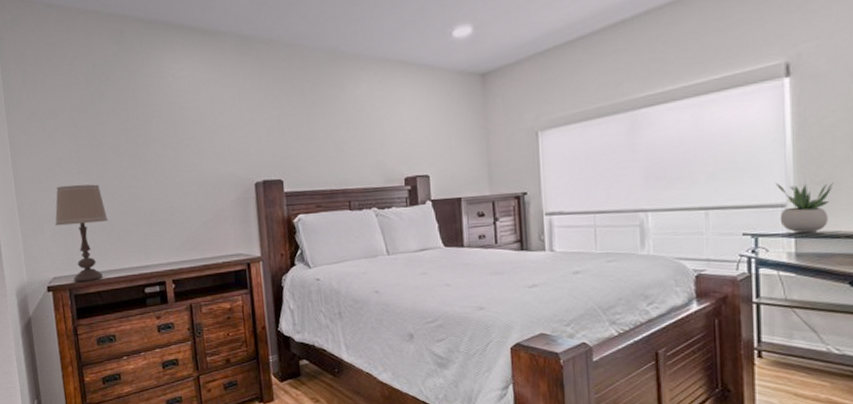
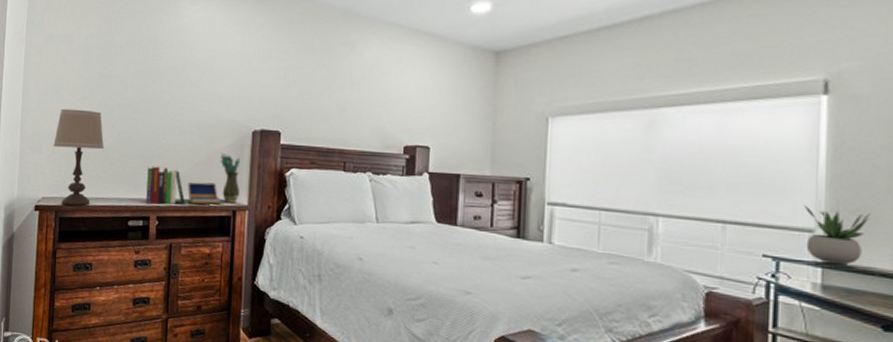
books: none [156,230,199,270] -> present [146,166,186,205]
jewelry box: none [198,239,235,263] -> present [187,182,222,205]
vase: none [226,208,252,257] -> present [220,152,241,203]

